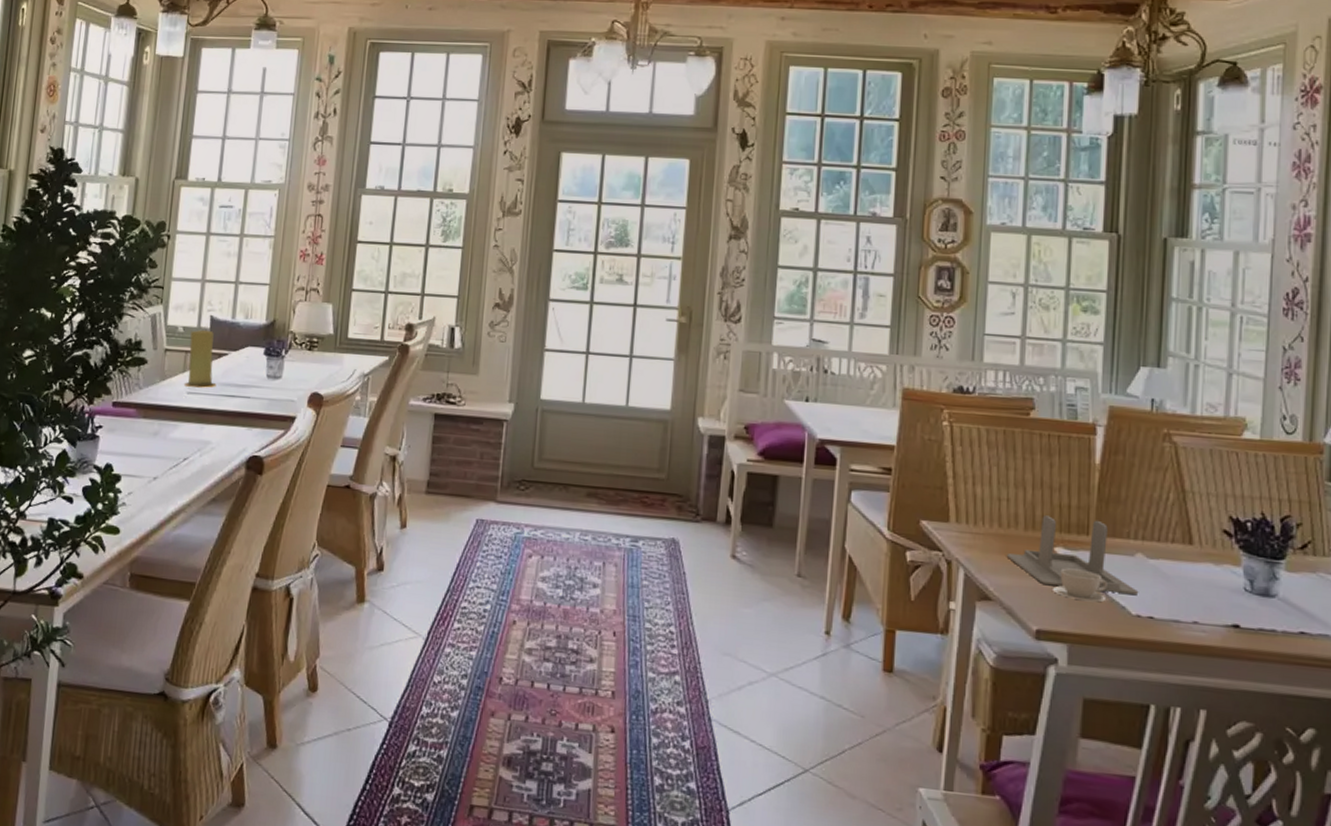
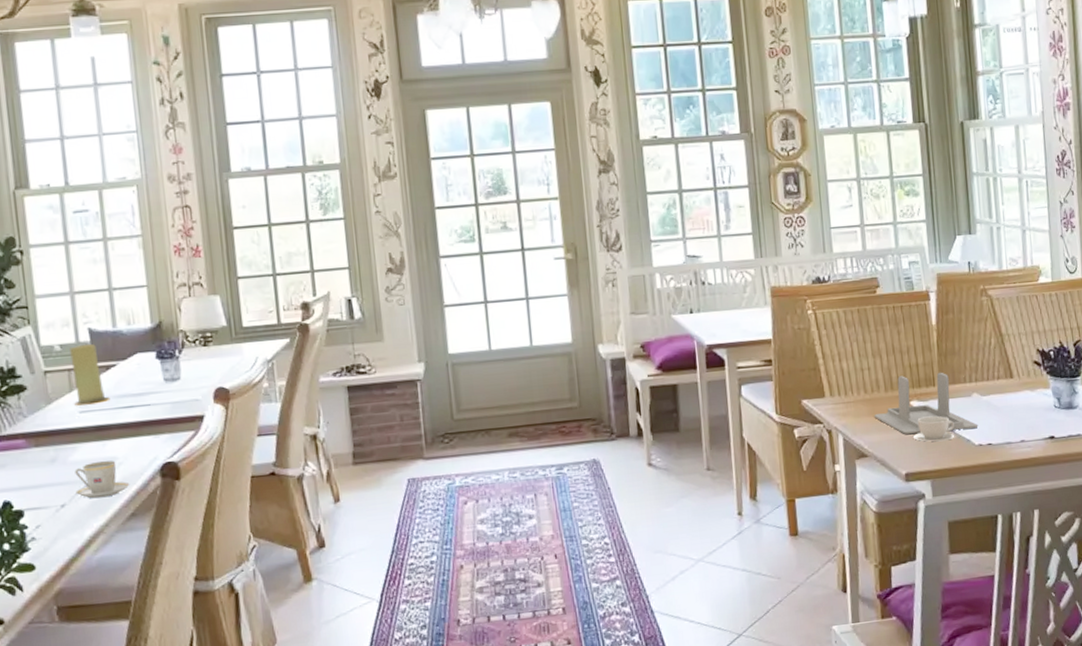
teacup: none [168,442,217,479] -> present [74,460,130,499]

